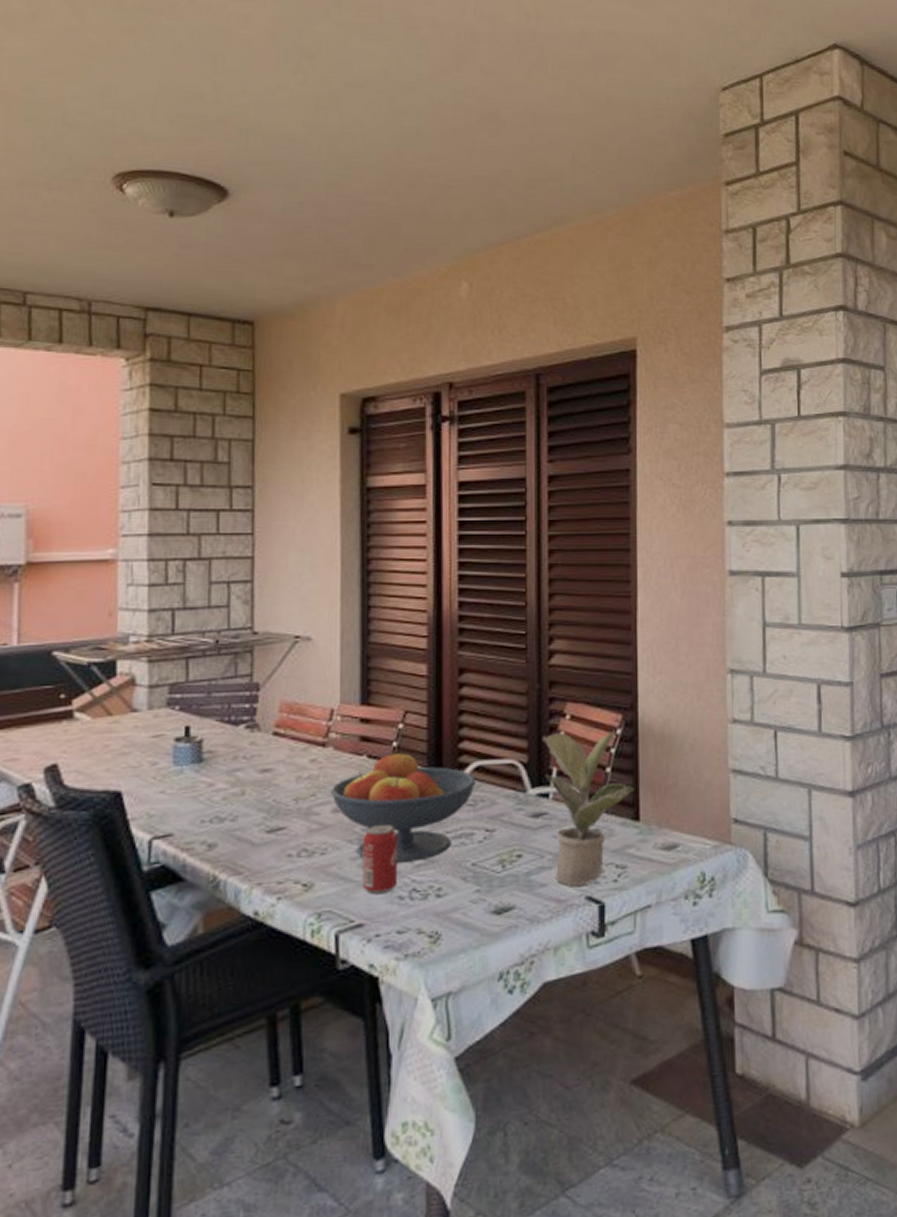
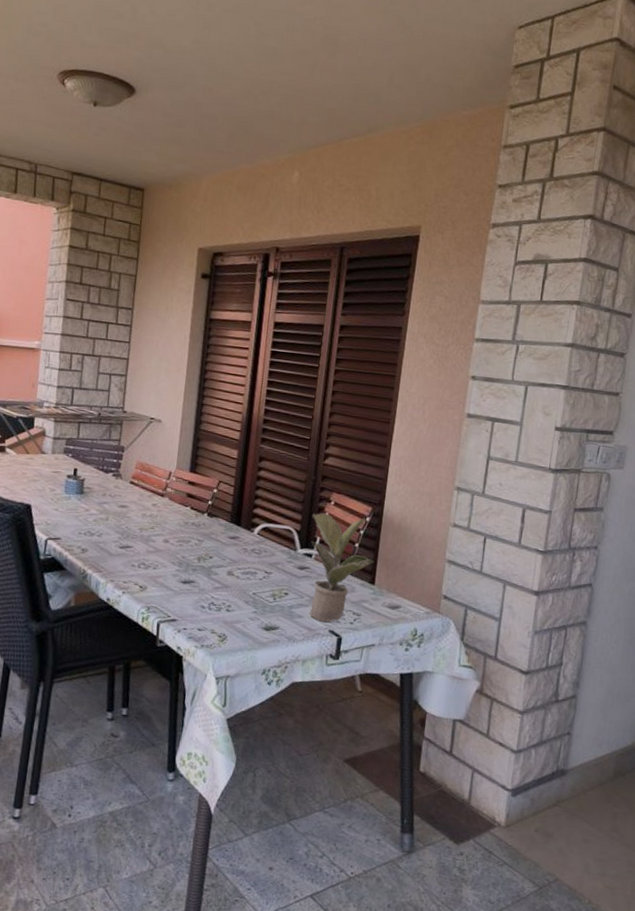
fruit bowl: present [331,750,477,863] -> none [164,507,263,585]
beverage can: present [362,823,398,894] -> none [178,555,205,602]

